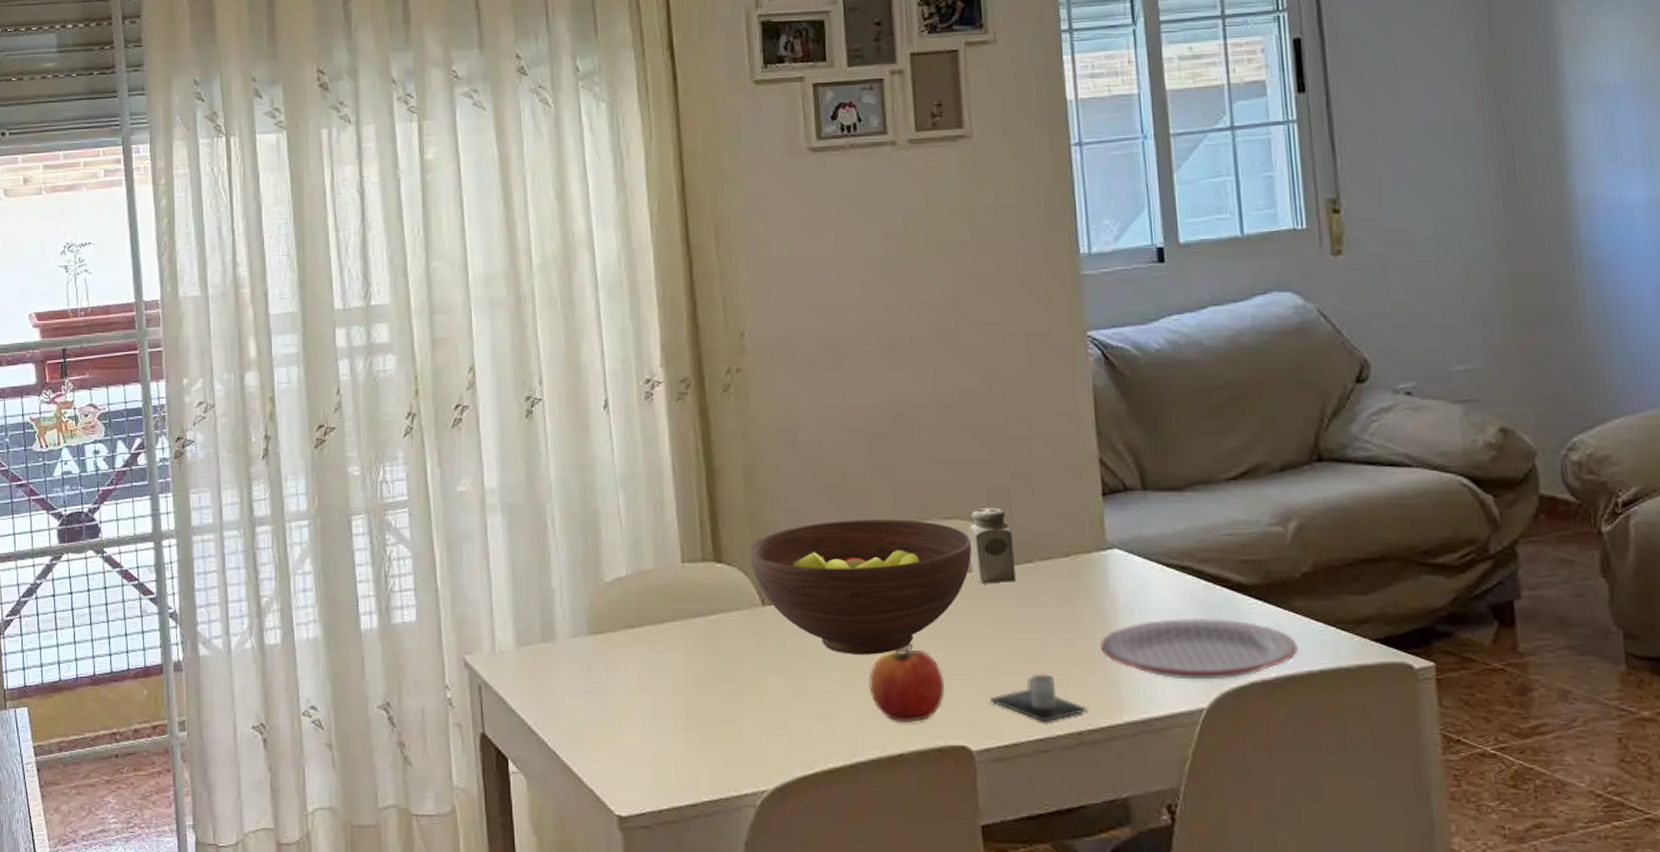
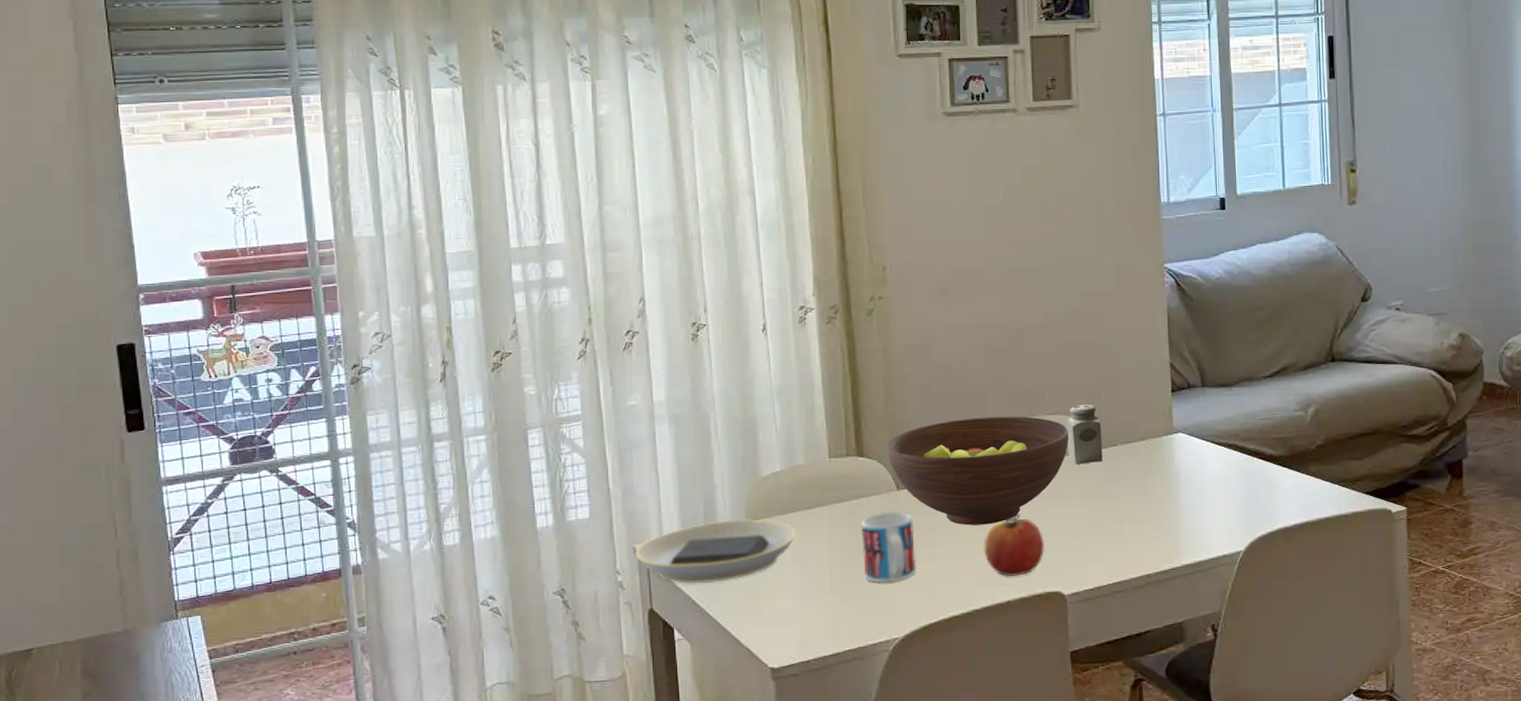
plate: none [465,631,646,707] -> present [635,518,797,584]
mug: none [721,633,787,720] -> present [861,512,916,583]
mug: present [991,674,1088,723] -> none [1080,532,1155,569]
plate: present [1099,618,1298,680] -> none [1165,483,1311,530]

